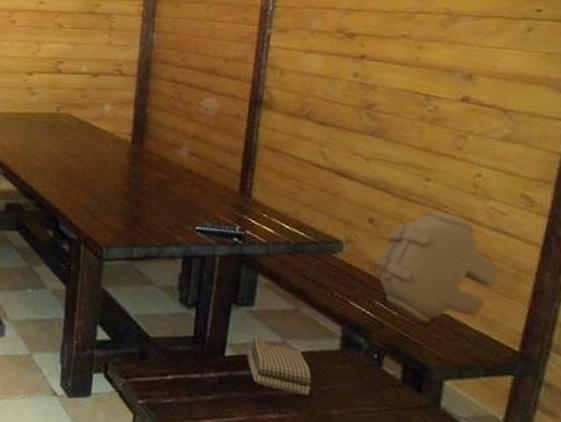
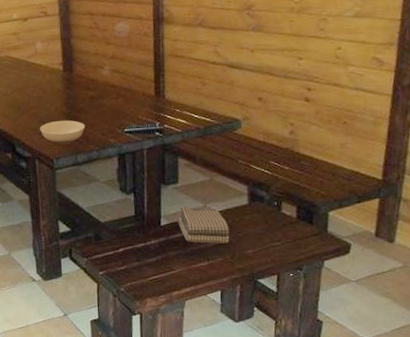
bowl: none [92,201,149,232] -> present [40,120,86,145]
backpack: present [375,211,500,323] -> none [267,82,362,171]

